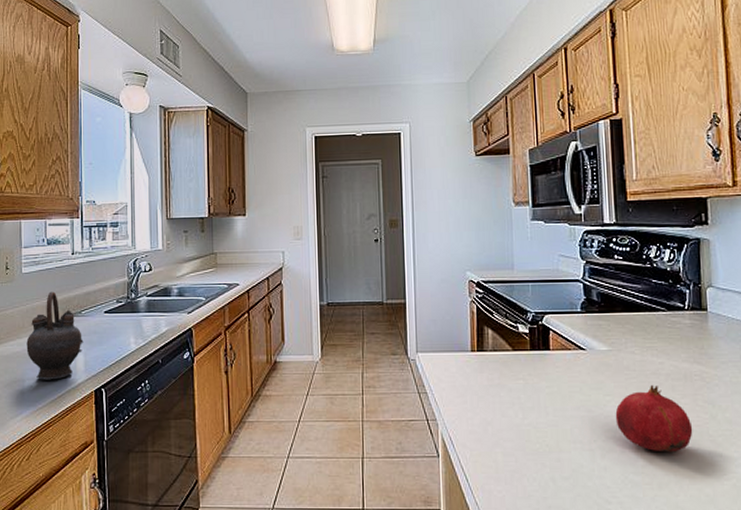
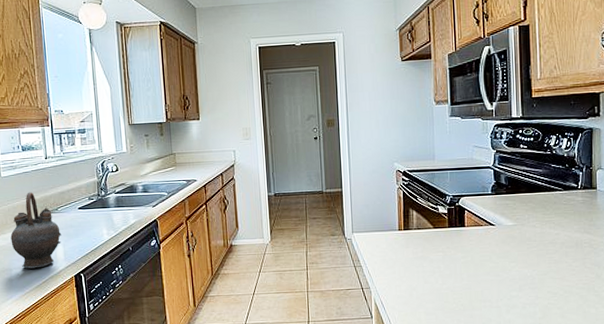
fruit: present [615,384,693,452] -> none [518,251,582,306]

